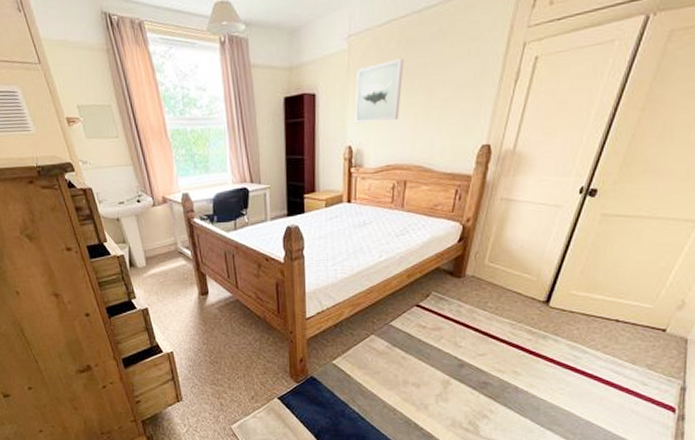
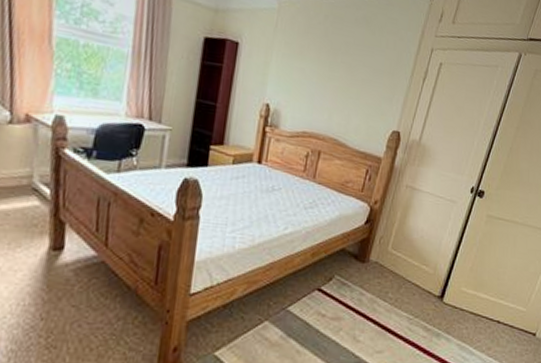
wall art: present [354,58,404,124] -> none [276,30,330,89]

